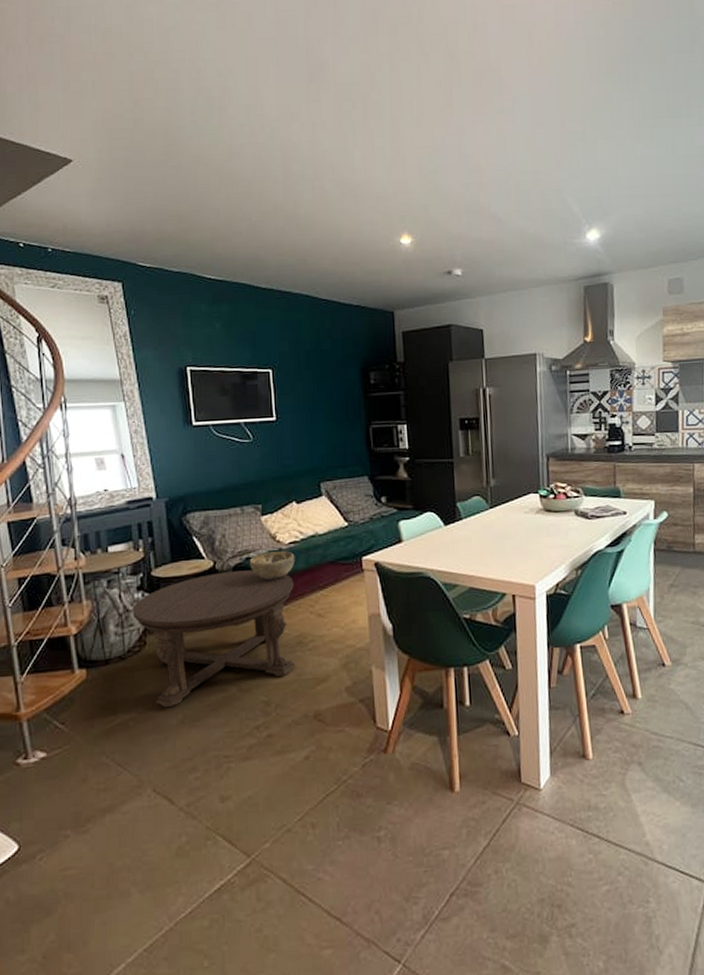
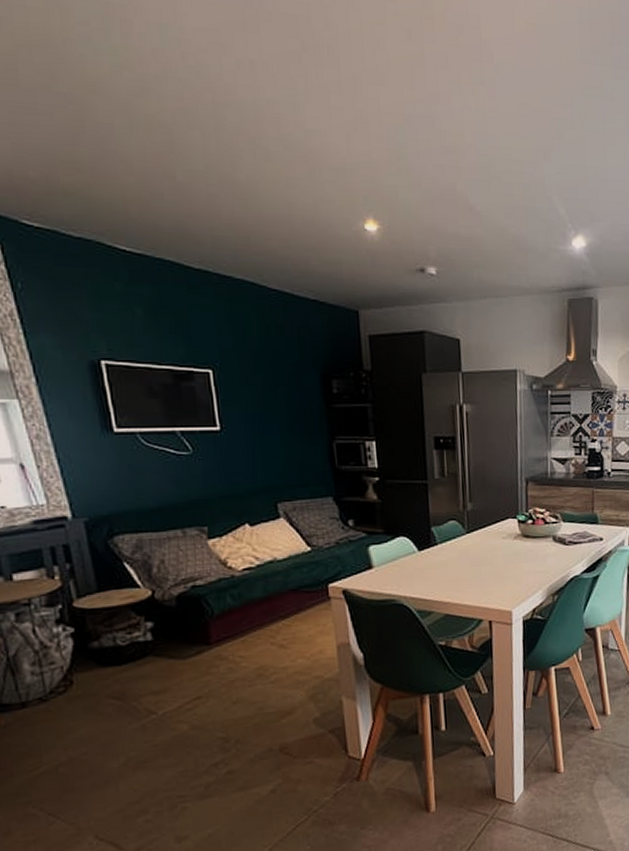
coffee table: present [132,570,295,708] -> none [51,599,256,751]
decorative bowl: present [249,551,295,580] -> none [196,578,251,610]

